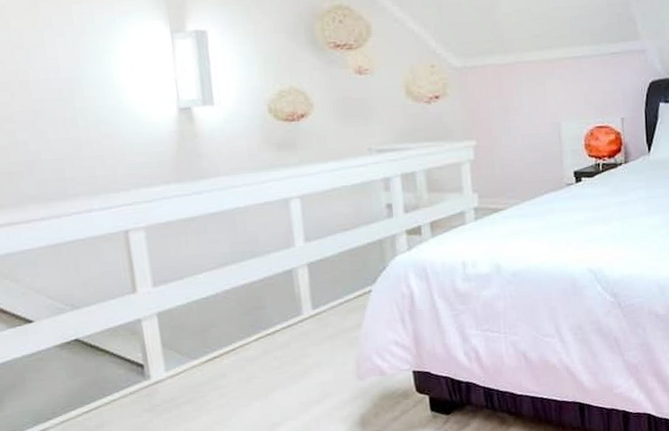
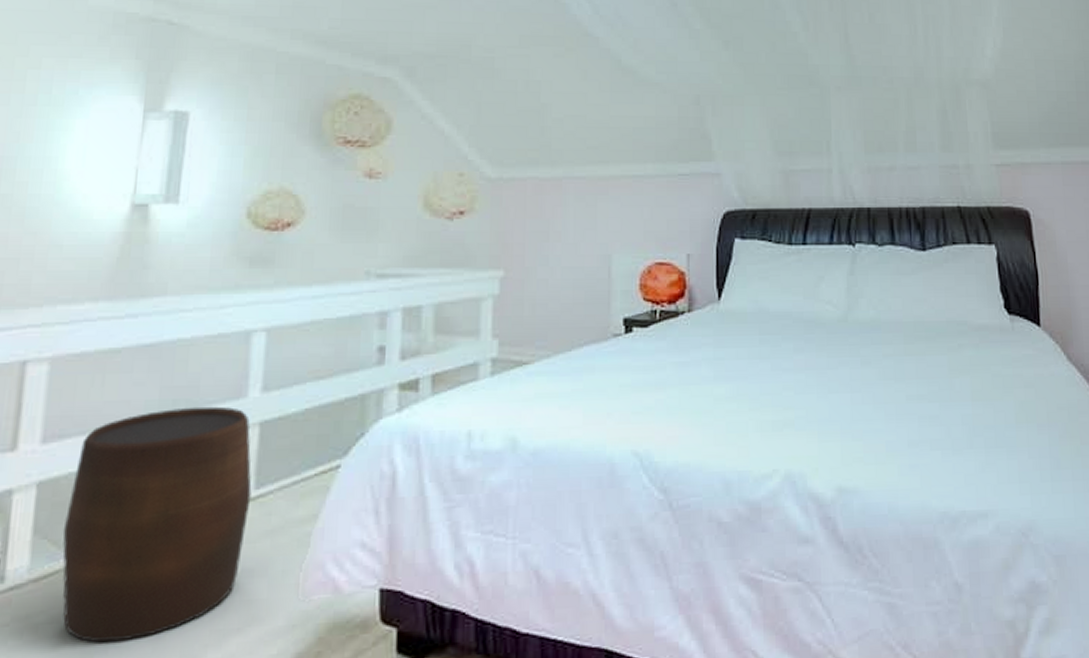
stool: none [182,254,311,414] -> present [62,406,252,643]

